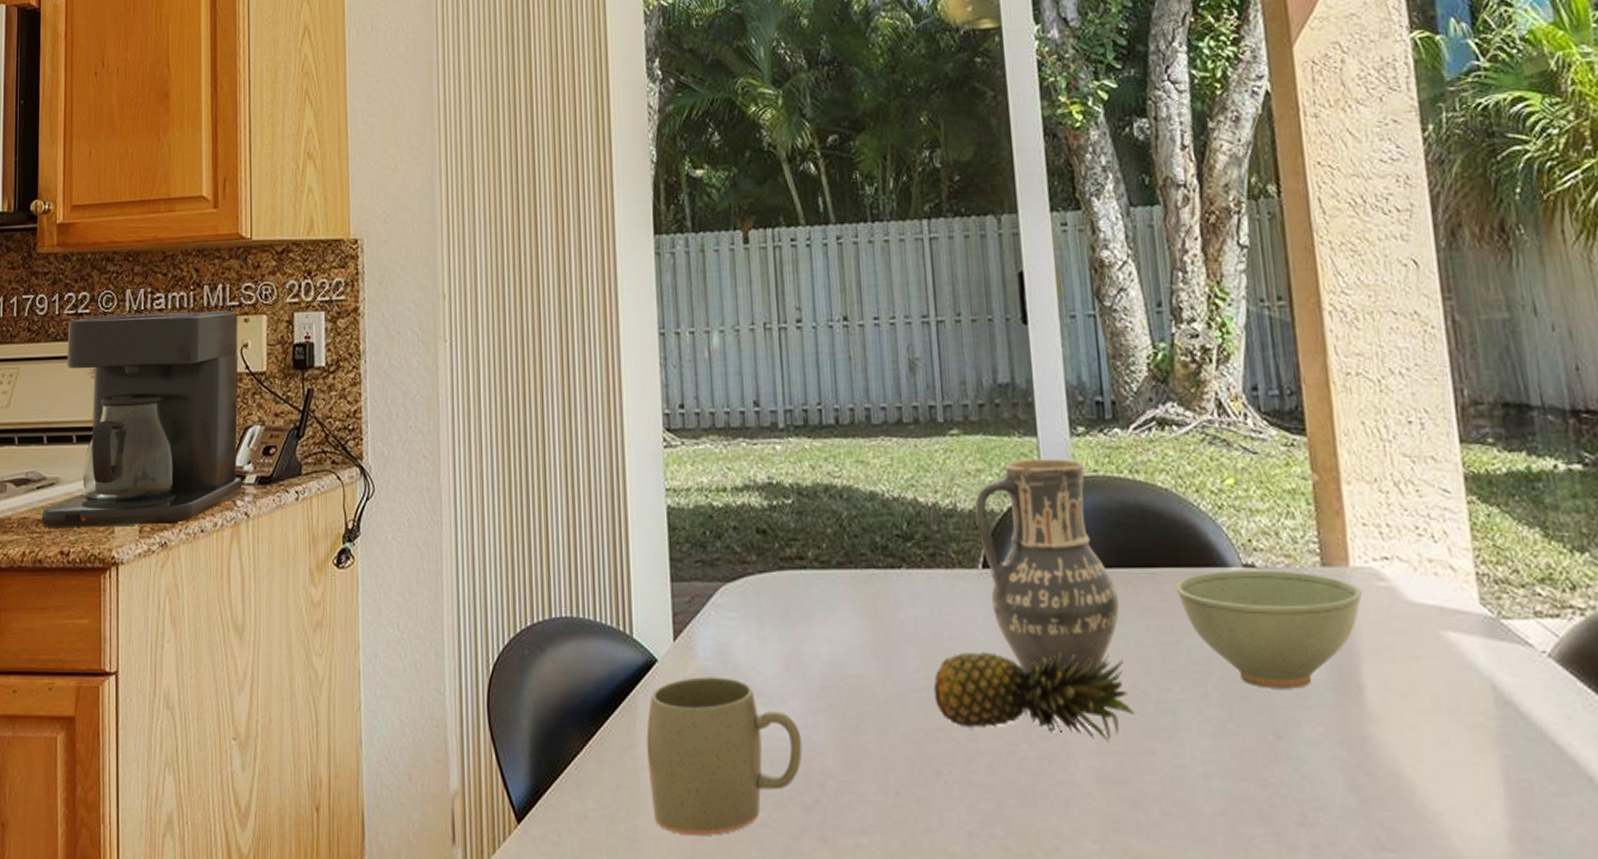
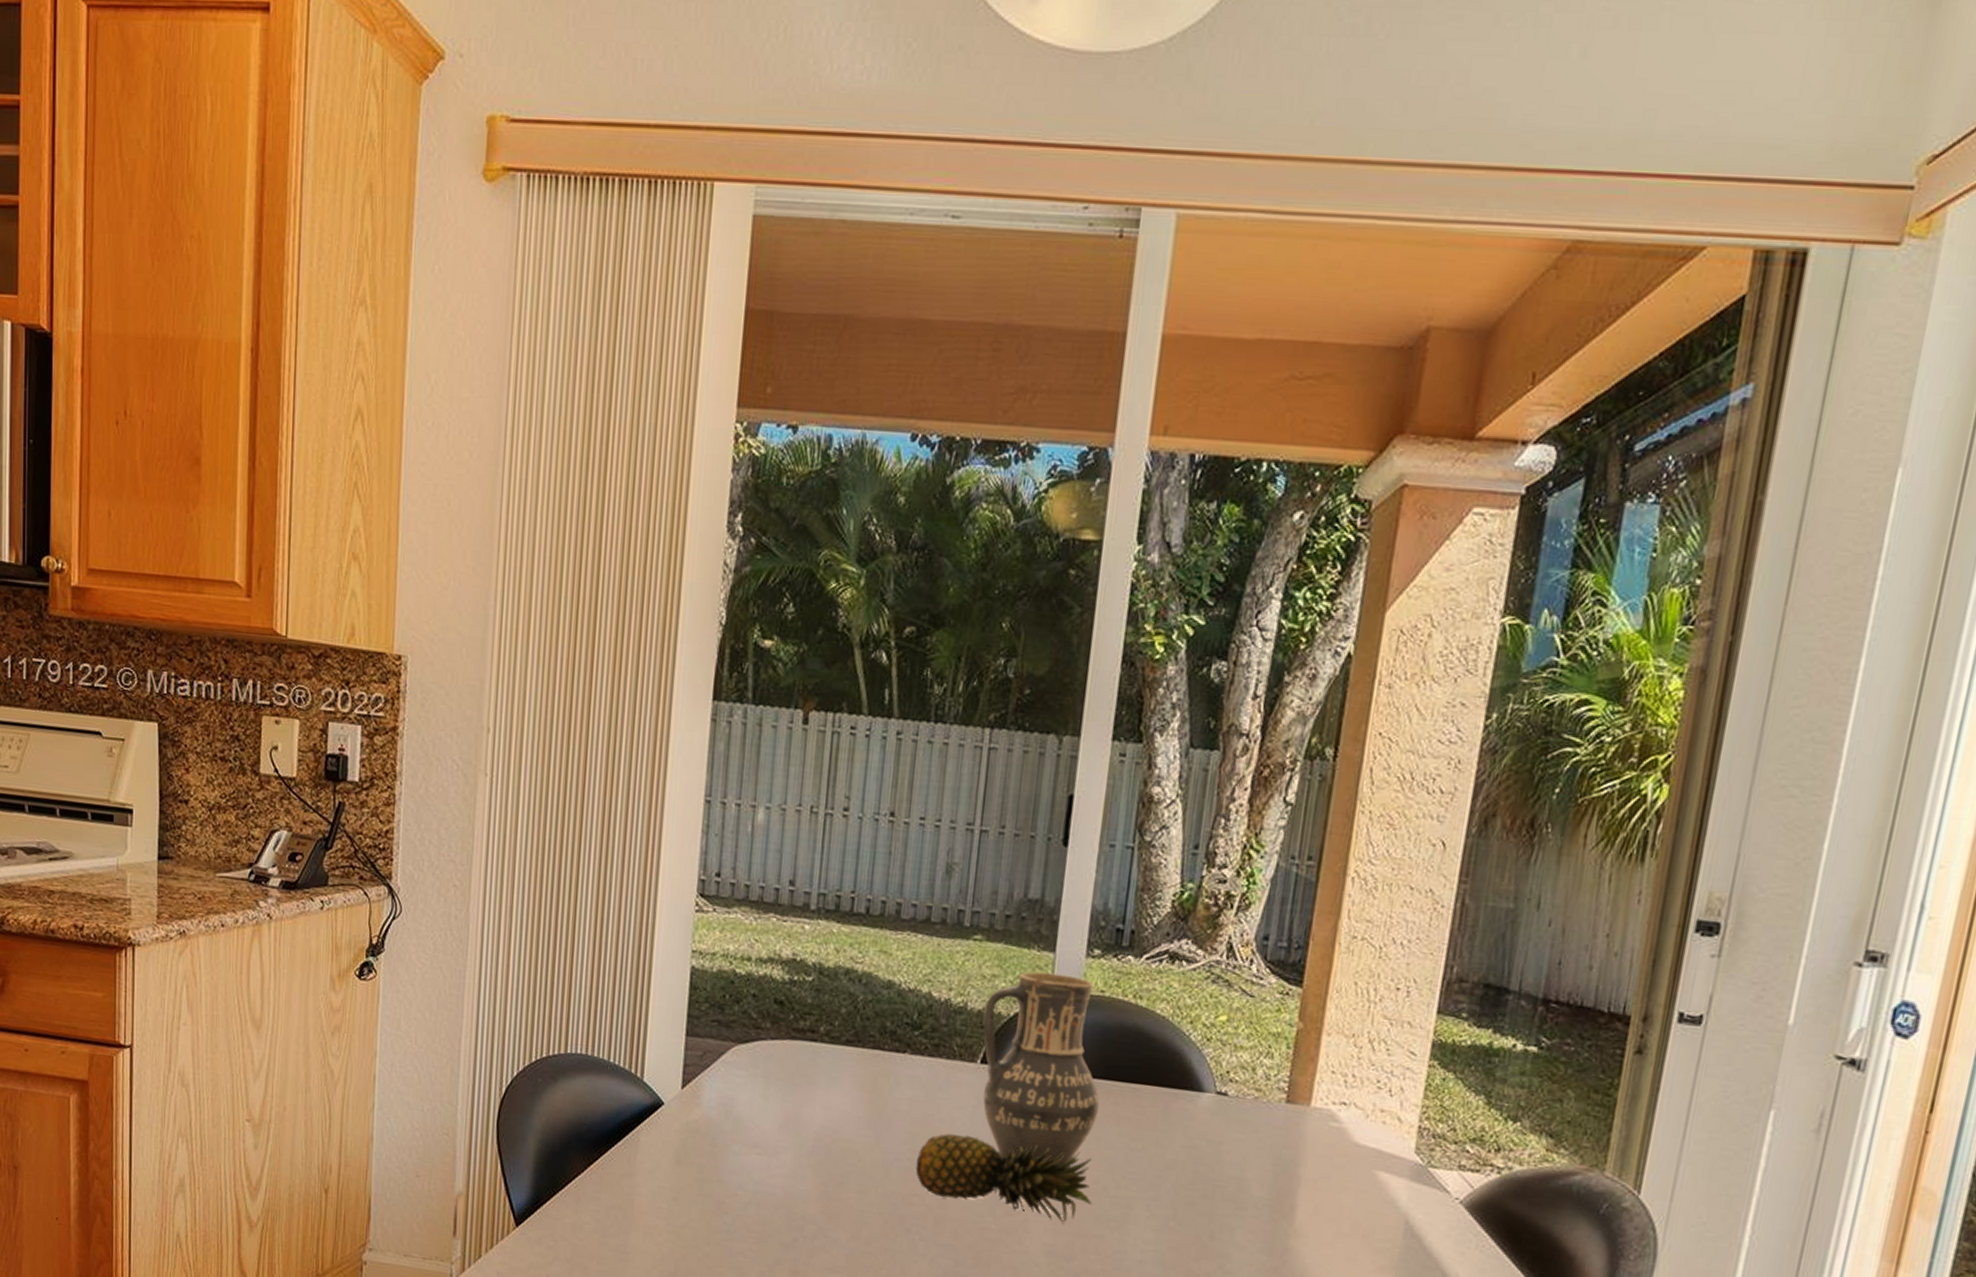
coffee maker: present [41,310,242,529] -> none [53,691,269,915]
mug: present [646,677,803,836] -> none [643,1122,789,1258]
bowl: present [1175,569,1362,689] -> none [1152,1094,1316,1202]

